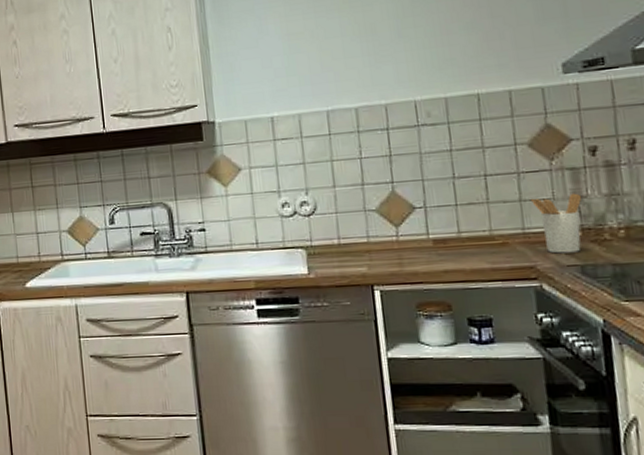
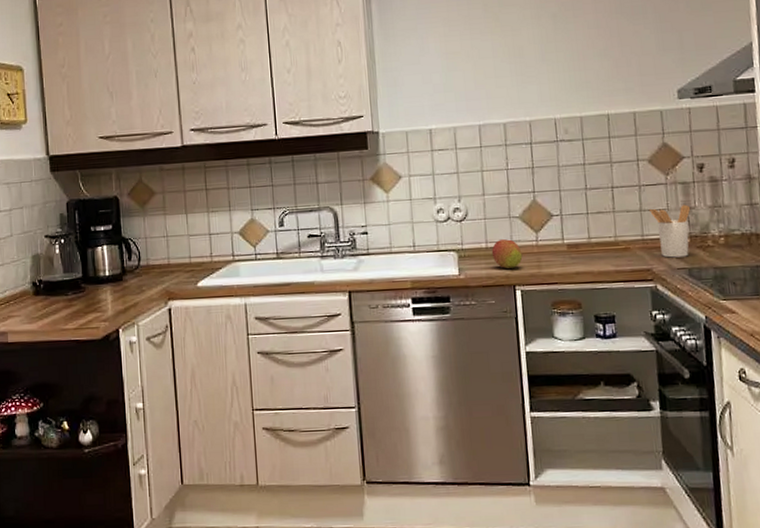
fruit: none [345,235,381,267] -> present [491,239,523,269]

